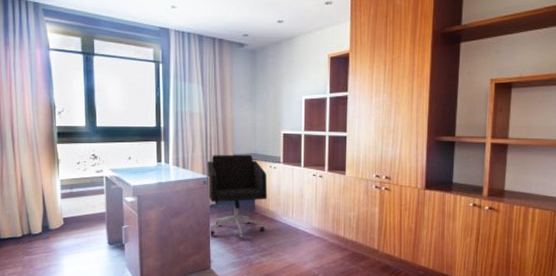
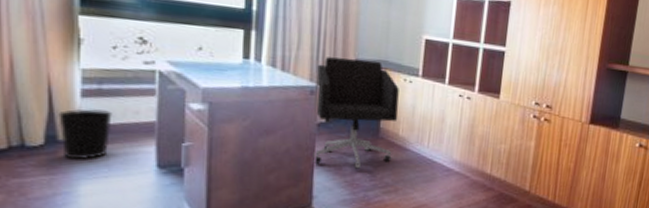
wastebasket: none [49,206,80,242] -> present [58,109,112,160]

